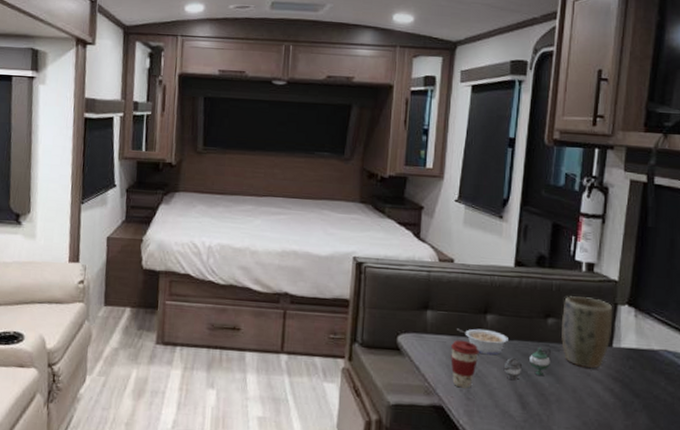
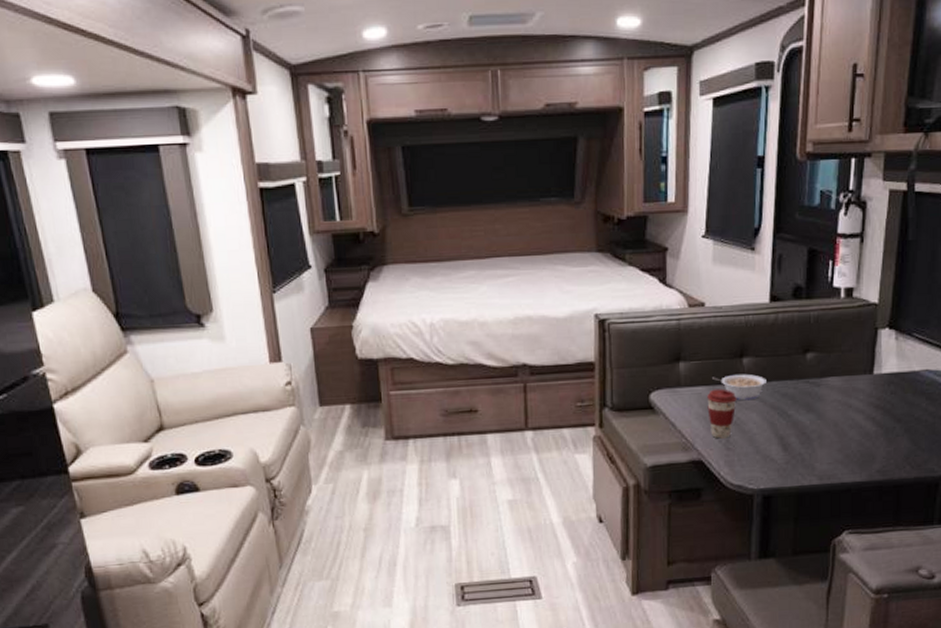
teapot: present [503,348,551,381] -> none [763,385,811,424]
plant pot: present [561,296,613,368] -> none [821,325,874,399]

